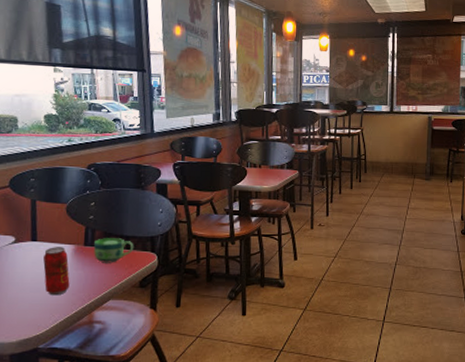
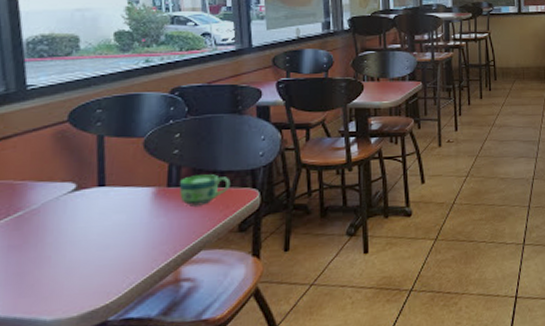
soda can: present [43,247,70,296] -> none [114,191,149,253]

